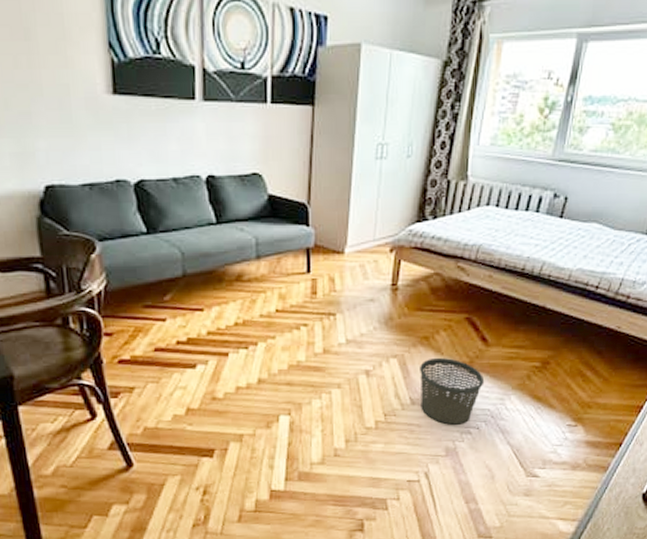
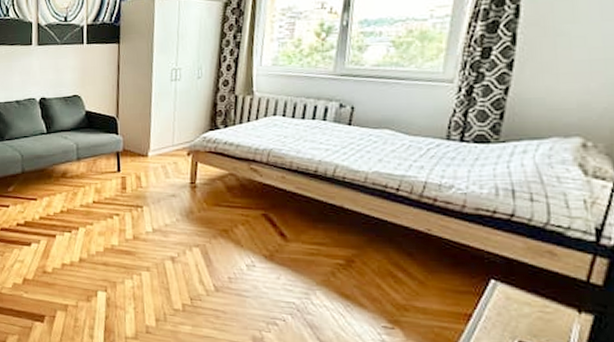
basket: present [420,357,485,425] -> none [221,249,287,315]

